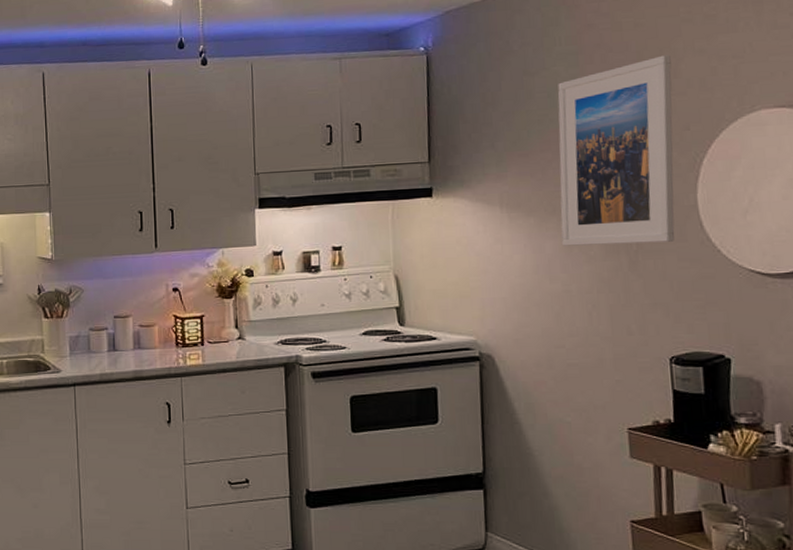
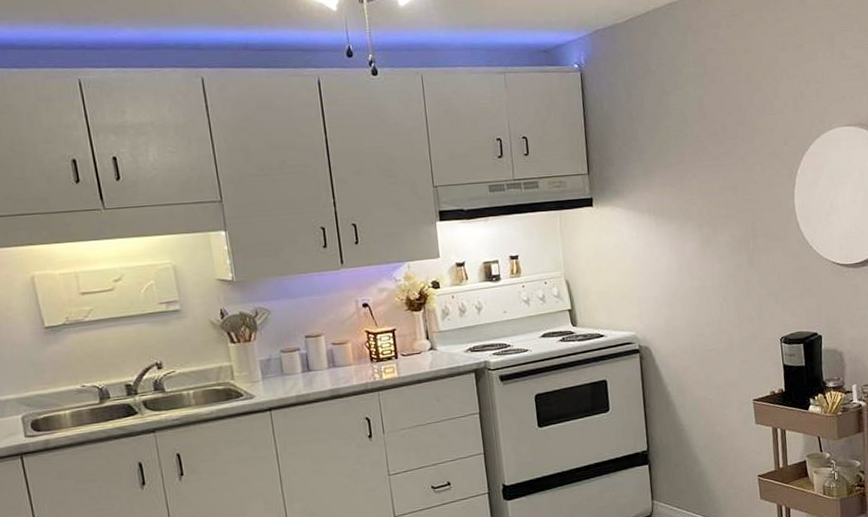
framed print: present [557,55,675,246] -> none [688,79,780,248]

